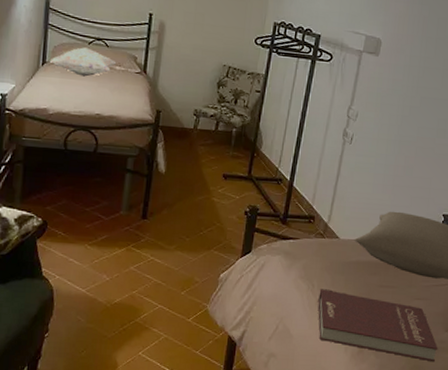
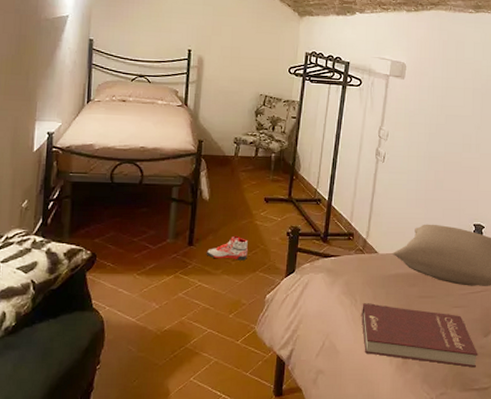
decorative pillow: present [50,47,117,77] -> none [95,84,159,112]
sneaker: none [160,211,204,238] -> present [206,235,248,261]

